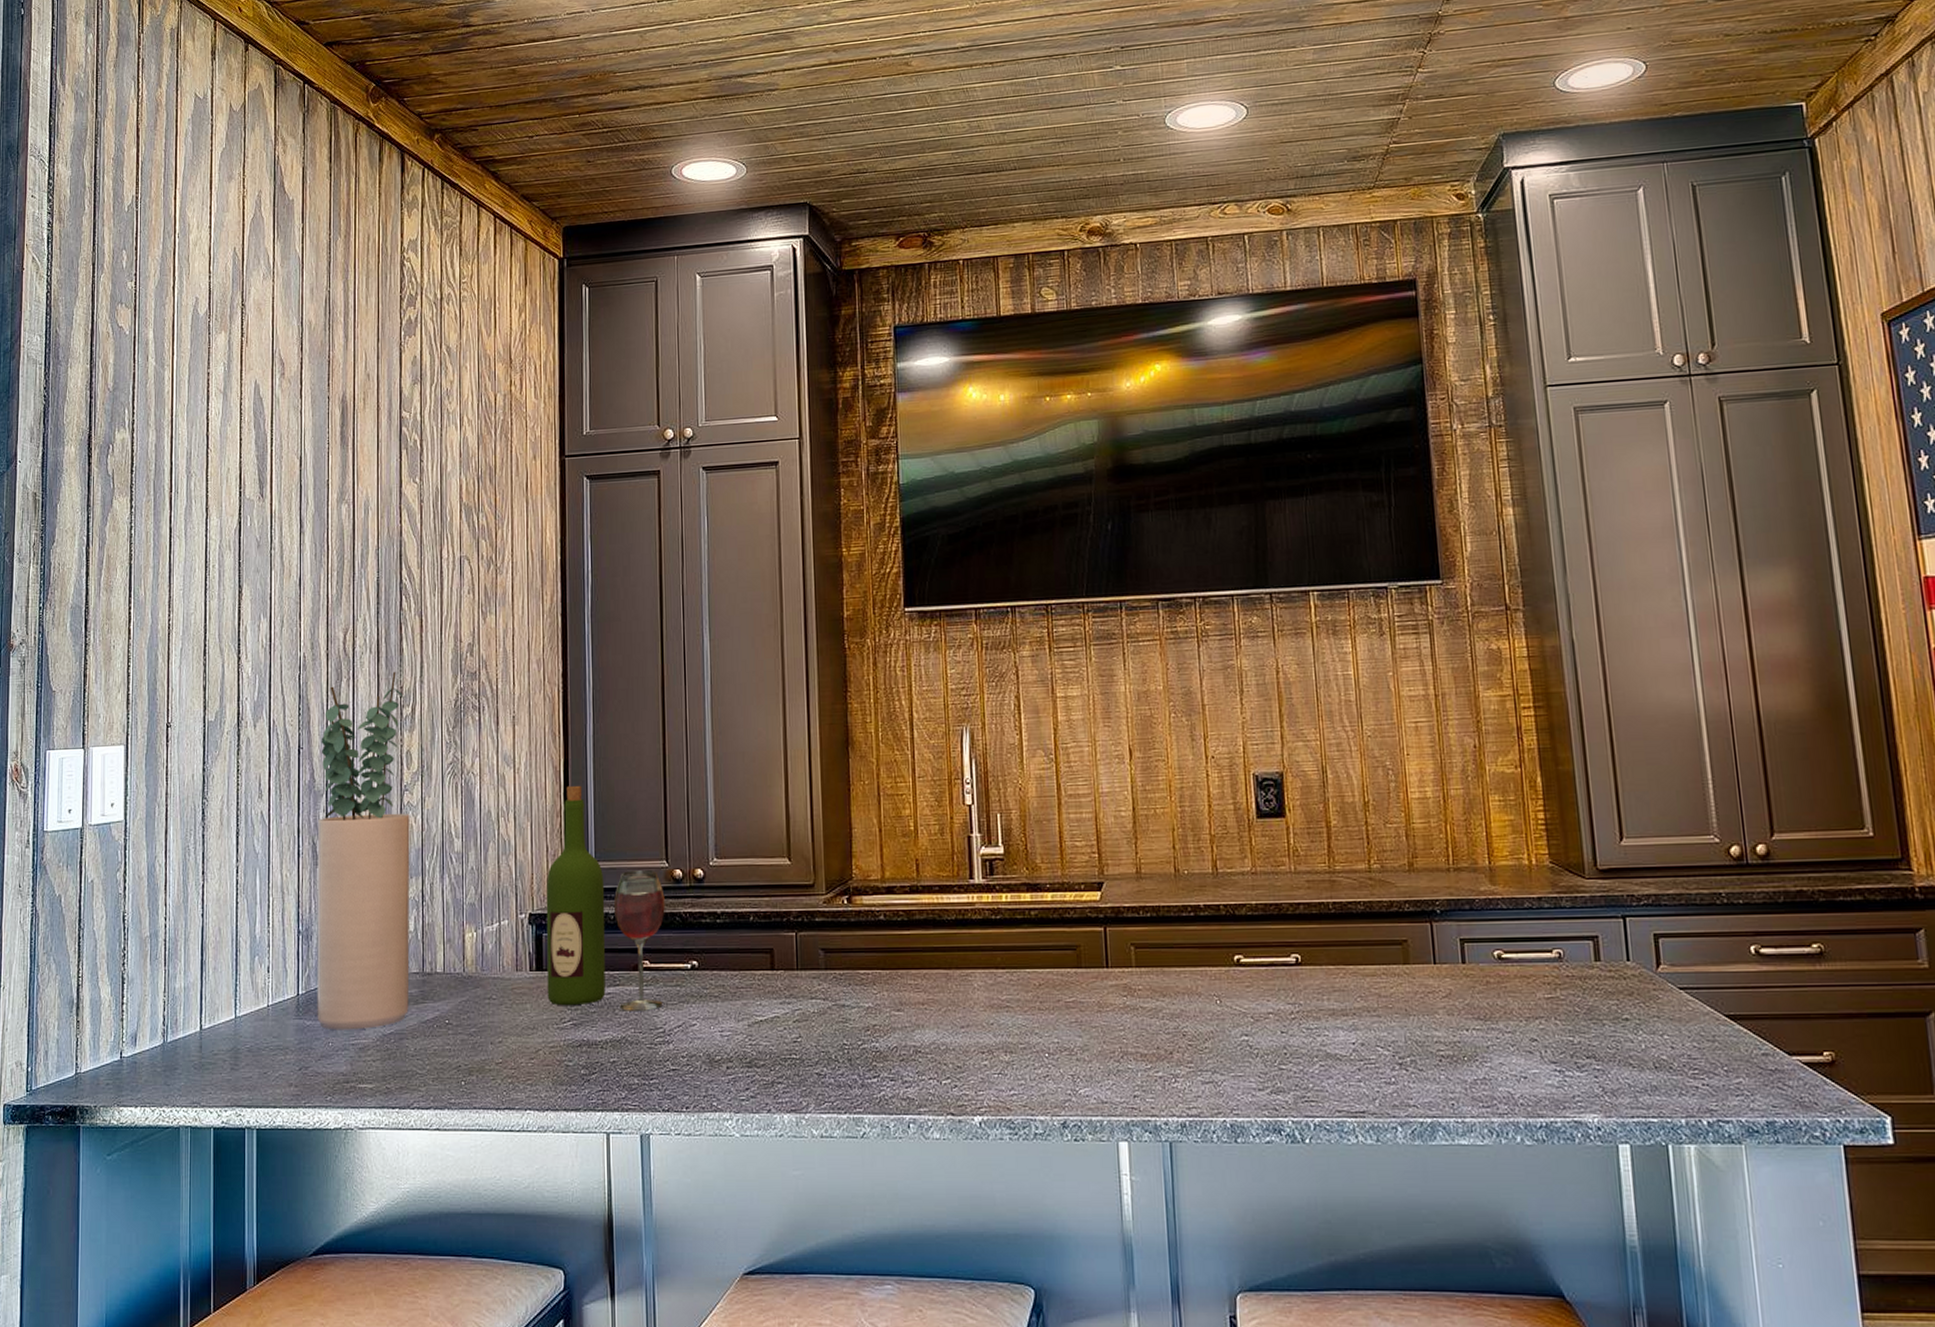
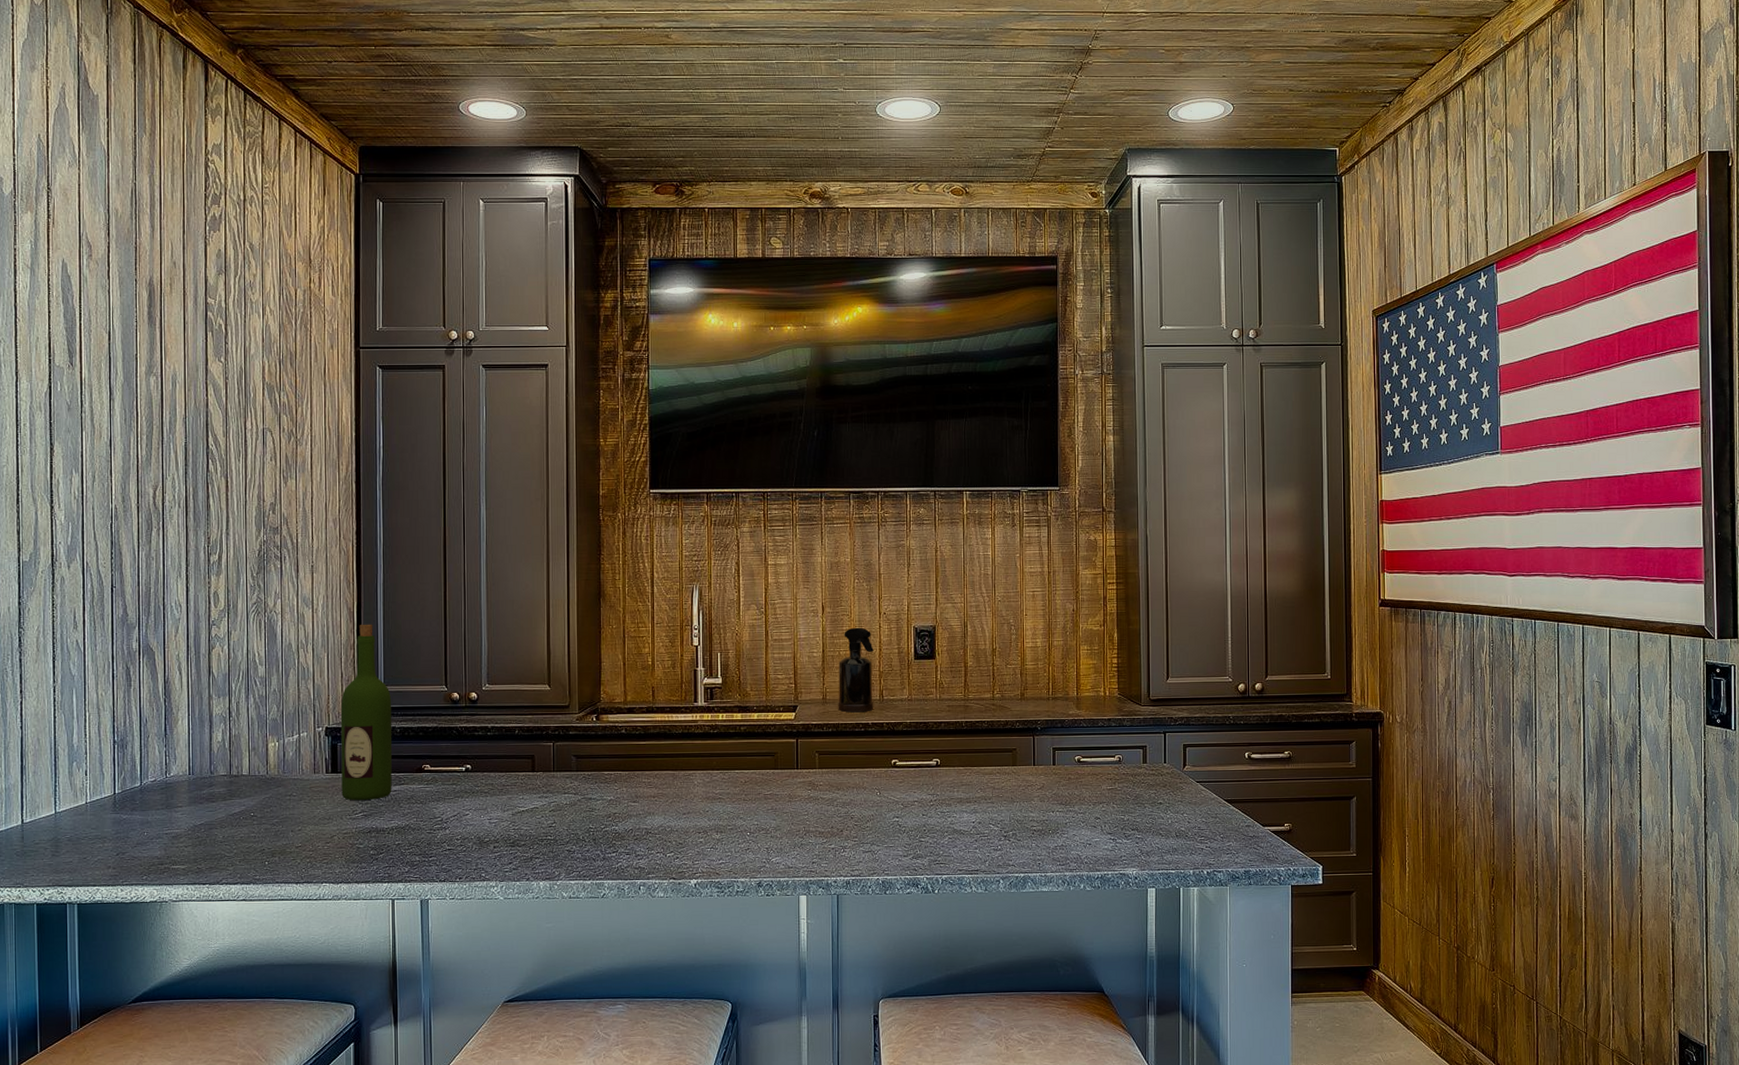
vase: present [317,671,410,1031] -> none [131,524,218,823]
wineglass: present [614,870,665,1011] -> none [400,693,444,805]
spray bottle: none [1155,776,1205,891] -> present [838,627,874,713]

